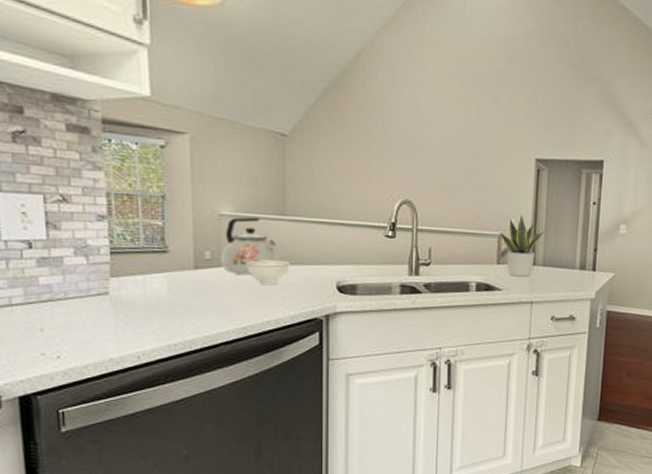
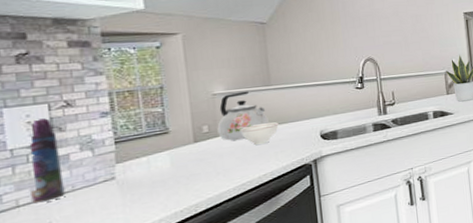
whipped cream can: none [23,211,58,306] -> present [29,118,65,204]

